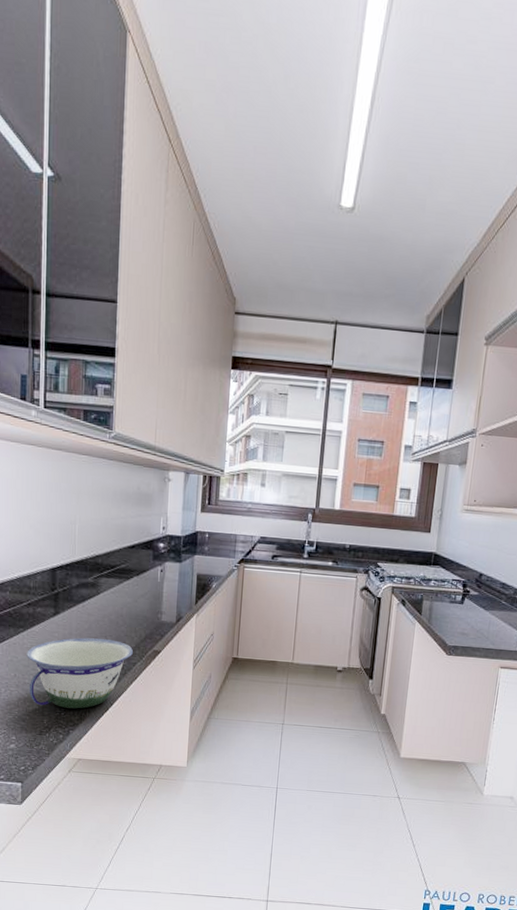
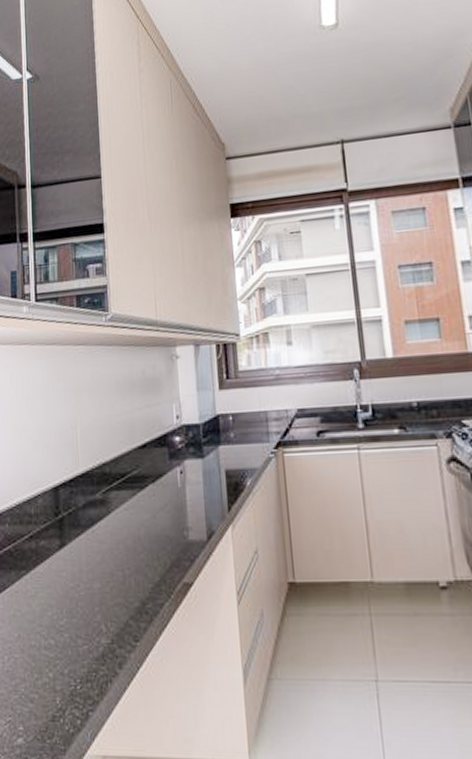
bowl: present [27,637,133,709] -> none [31,574,158,678]

